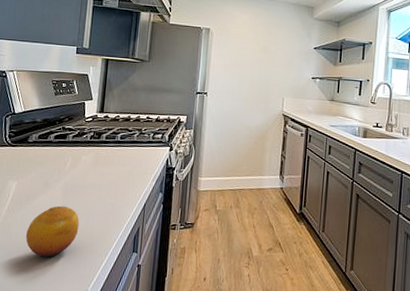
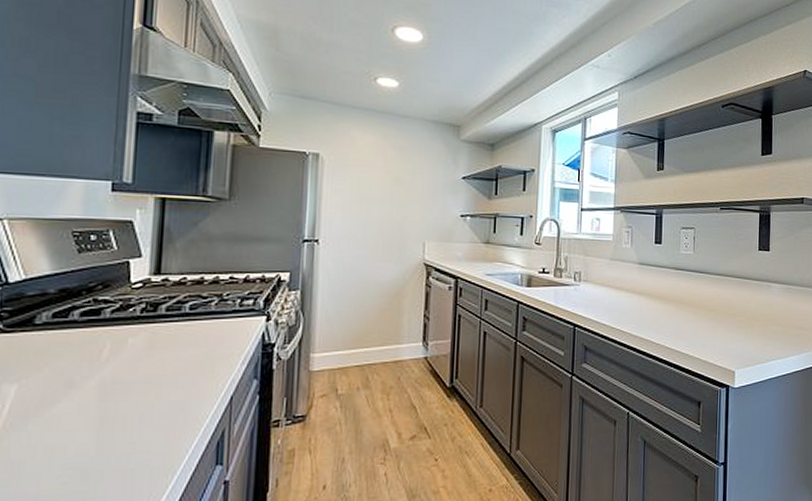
fruit: present [26,205,80,257] -> none [37,412,128,490]

